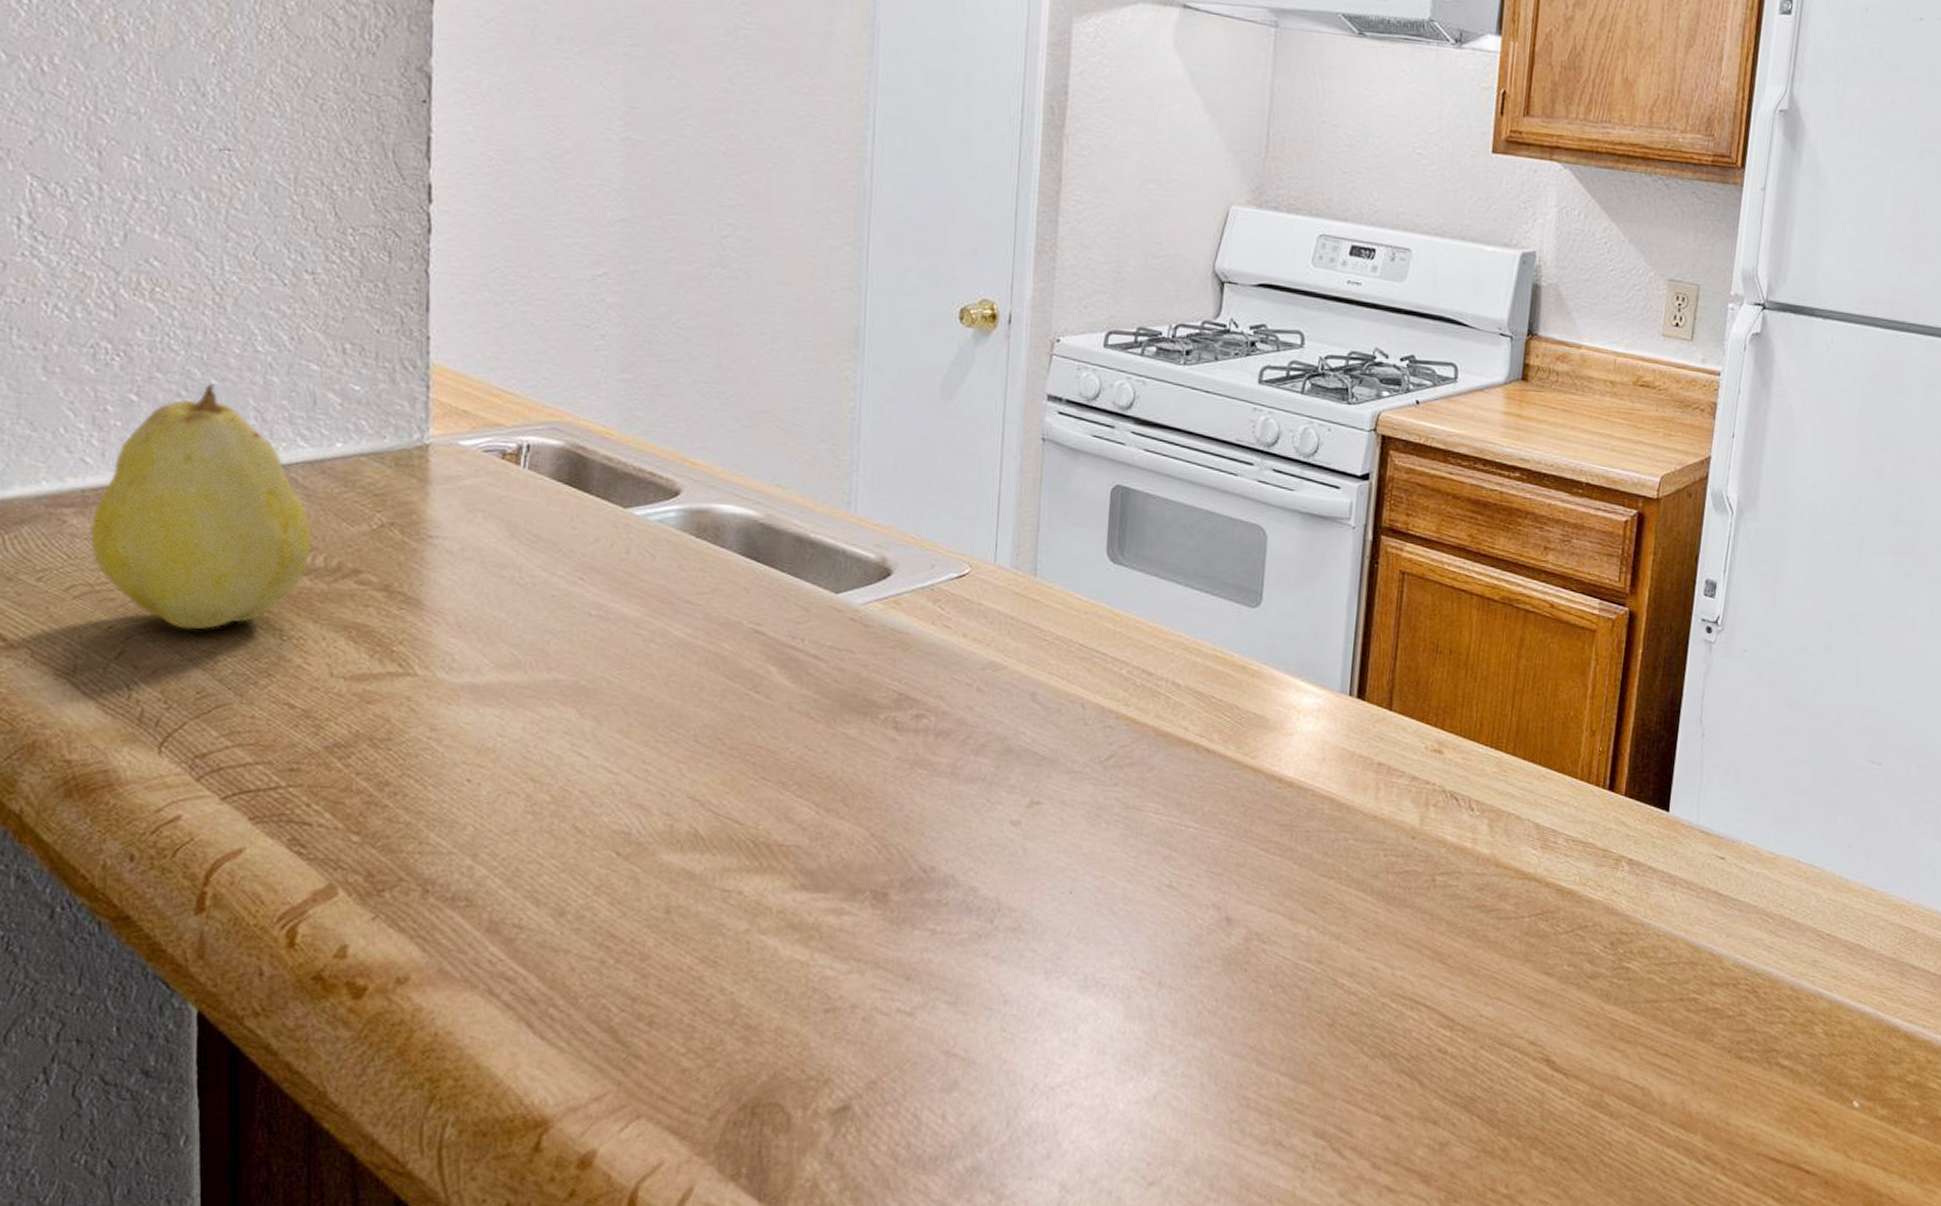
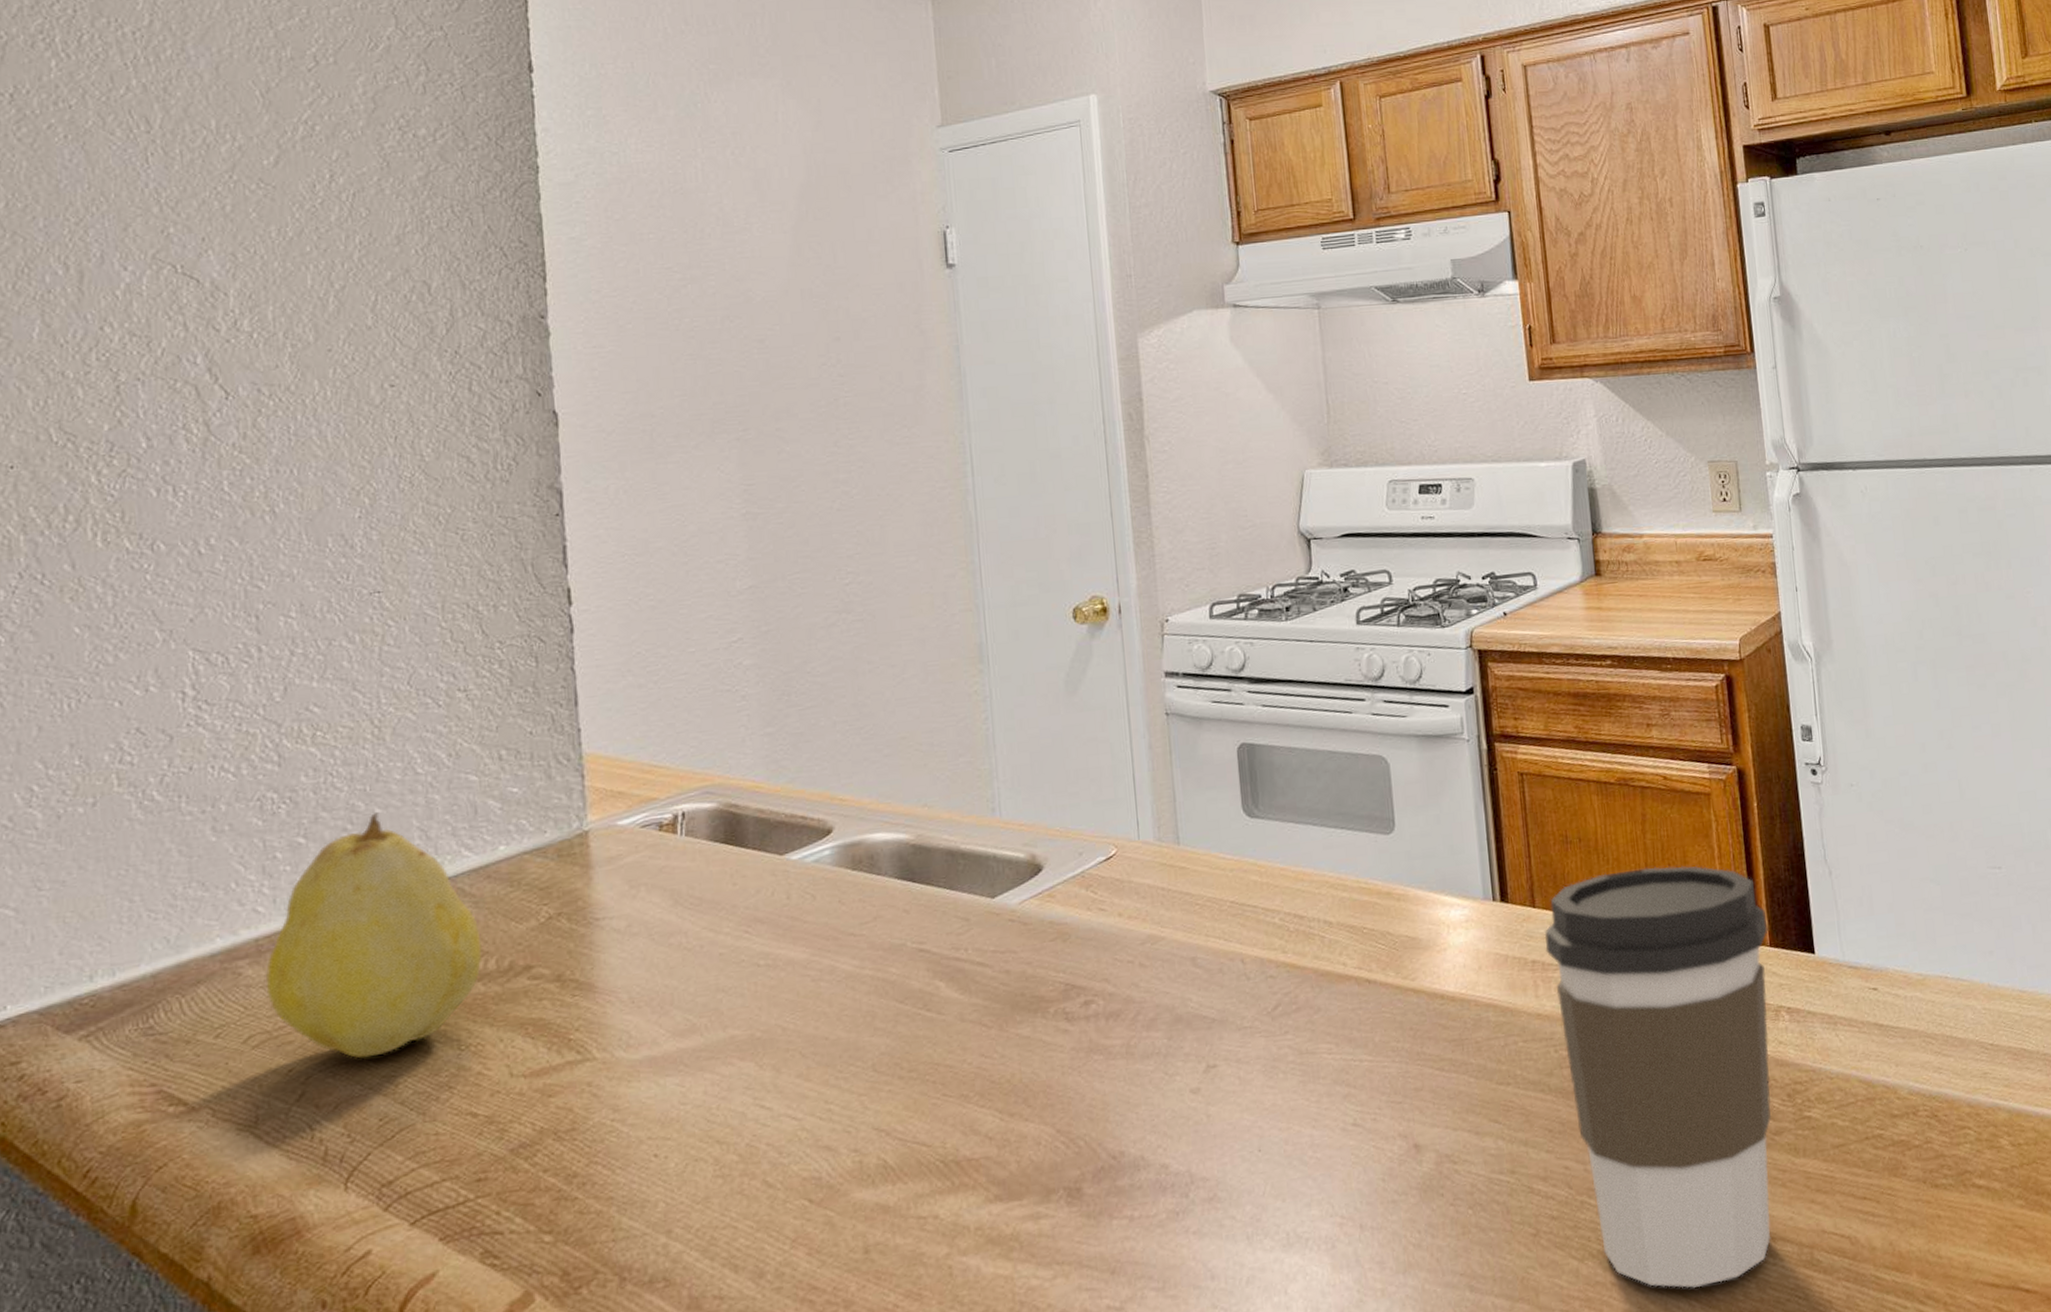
coffee cup: none [1393,690,1627,1105] -> present [1544,865,1772,1288]

